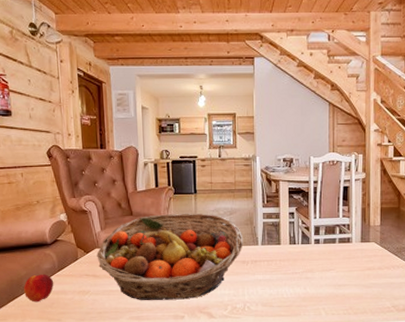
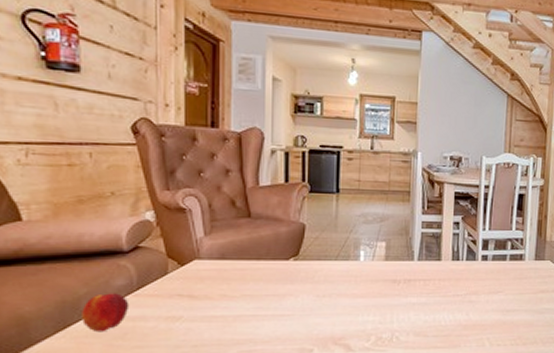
fruit basket: present [96,213,244,300] -> none [196,217,396,329]

